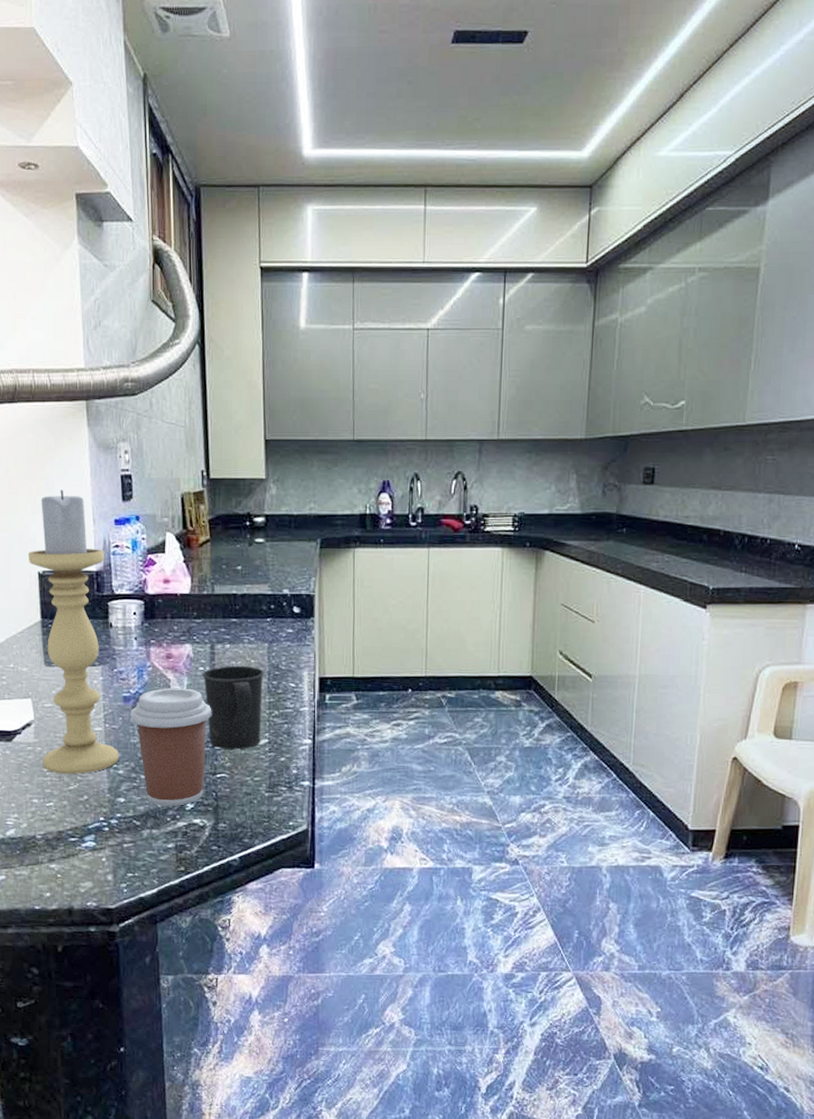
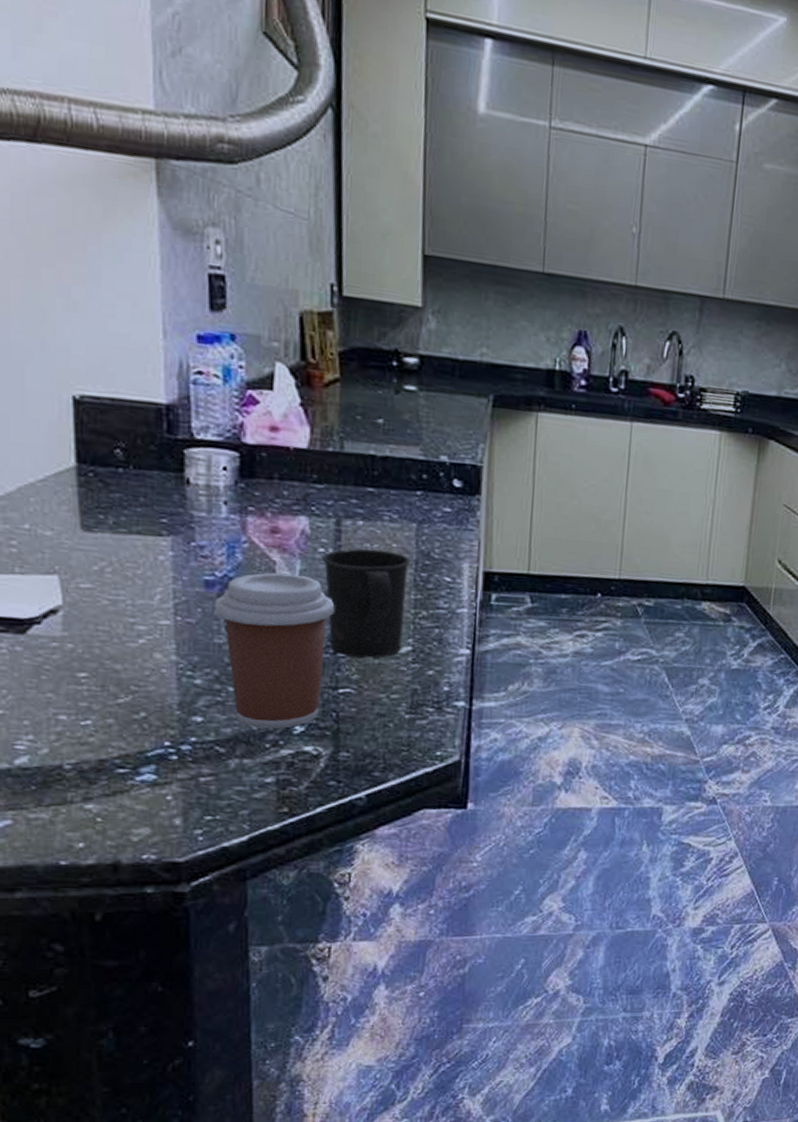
candle holder: present [29,490,119,774] -> none [57,282,196,683]

